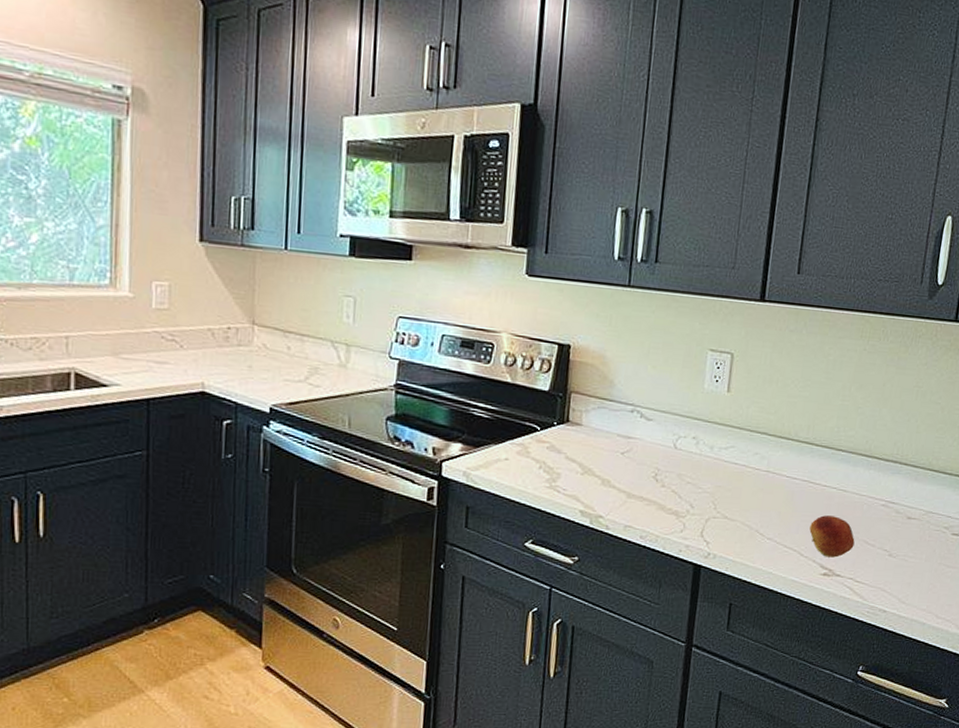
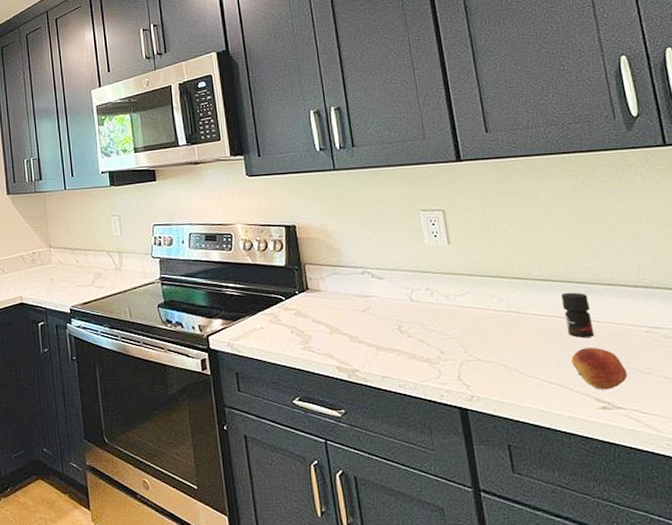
jar: none [814,458,843,505] -> present [561,292,595,338]

